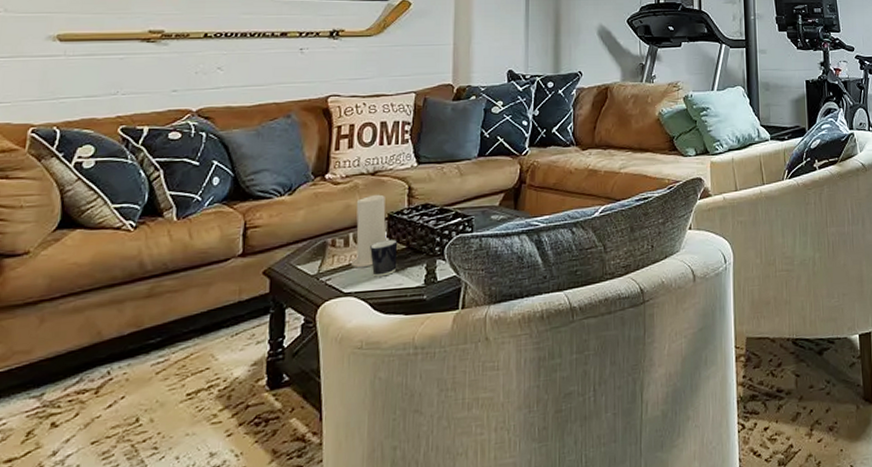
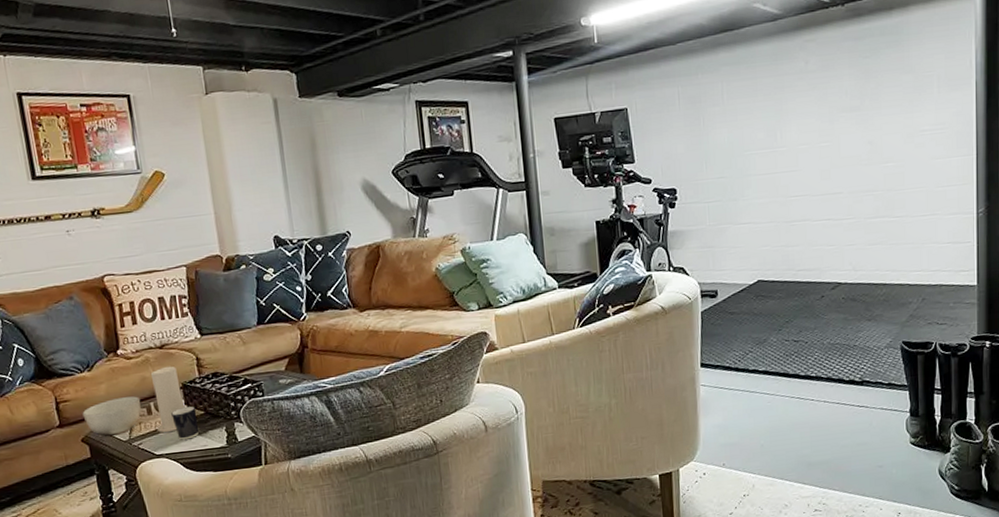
bowl: none [271,224,340,270] -> present [82,395,141,437]

